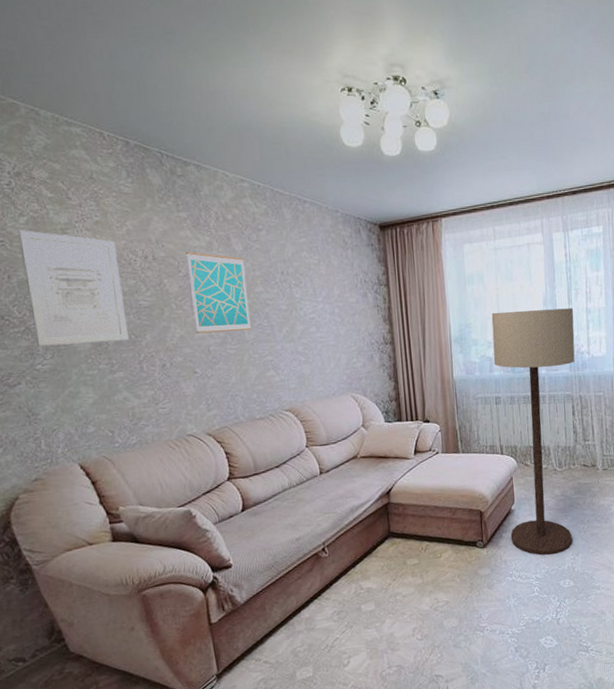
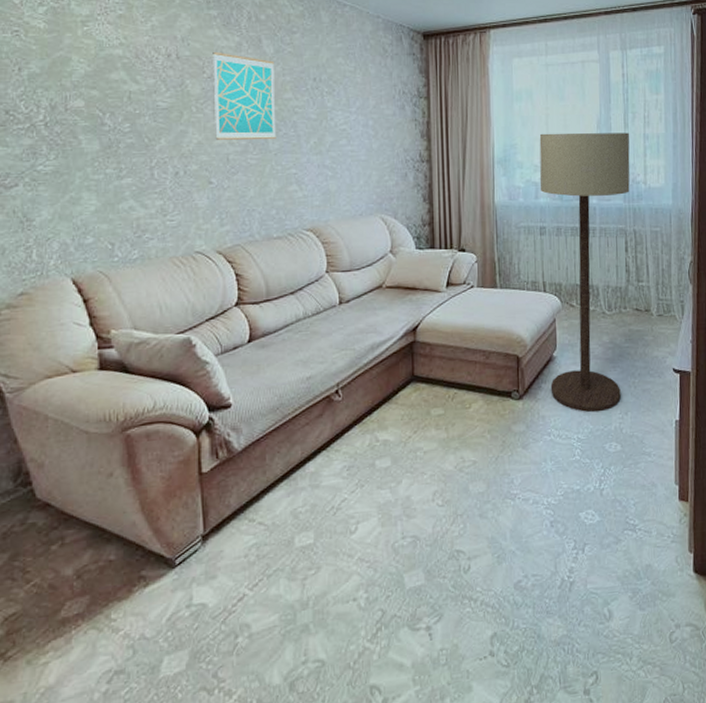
wall art: present [18,230,129,347] -> none [35,20,142,146]

